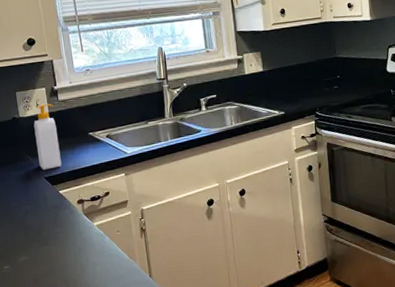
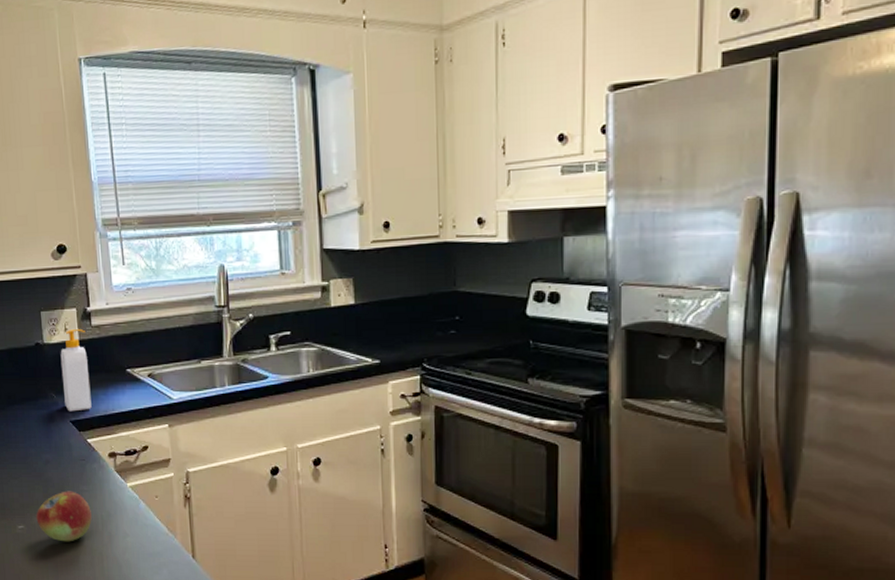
fruit: none [19,233,66,276] -> present [36,491,92,542]

